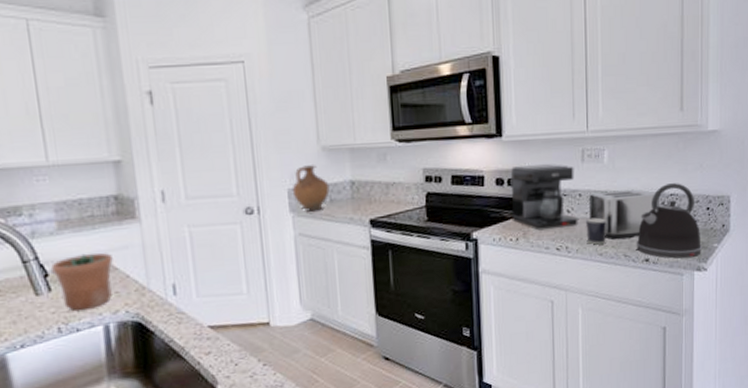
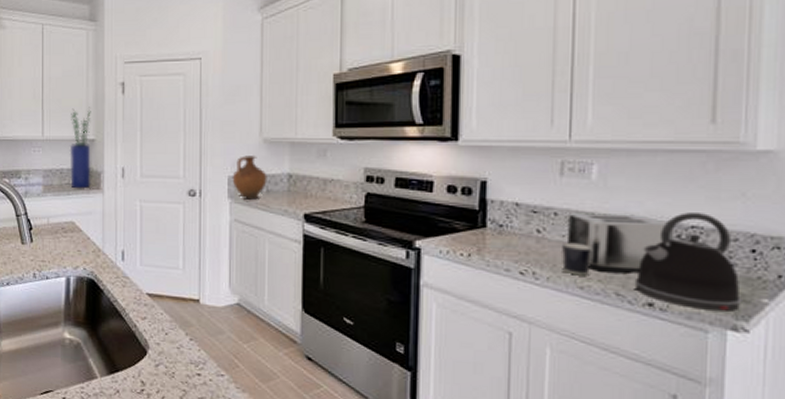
planter: present [51,253,113,310] -> none [35,214,79,262]
vase: none [83,122,123,221] -> present [69,107,91,189]
coffee maker: present [511,163,578,231] -> none [464,173,551,250]

